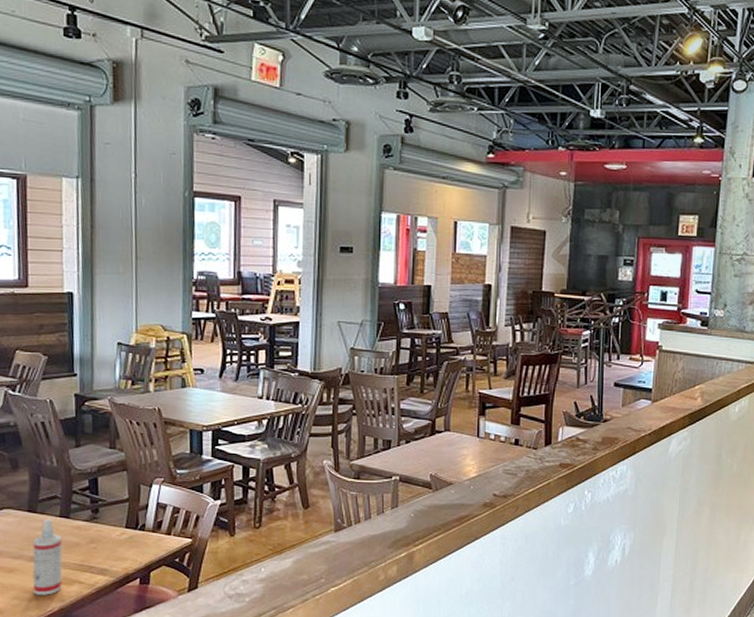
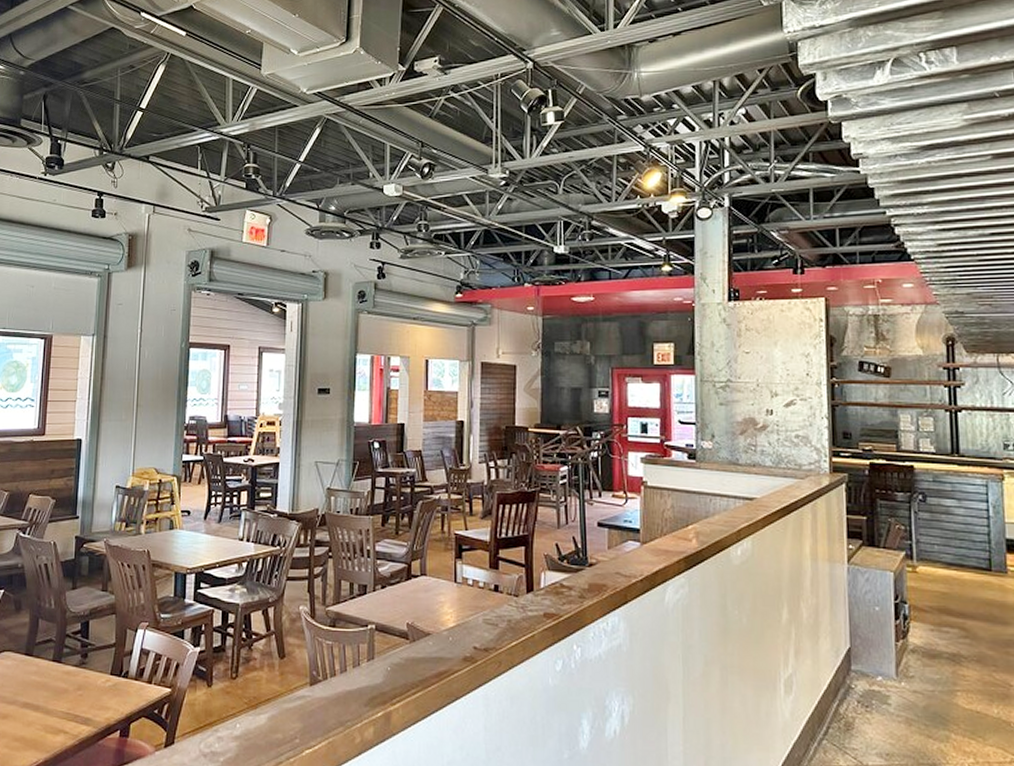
spray bottle: present [32,519,63,595] -> none [22,663,53,745]

